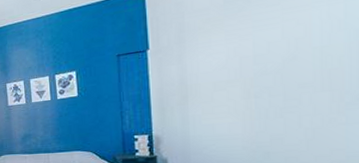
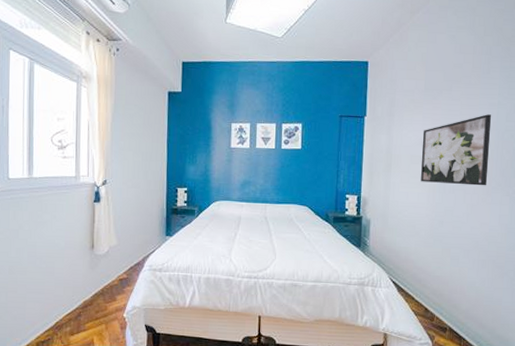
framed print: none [227,11,337,110] -> present [421,114,492,186]

